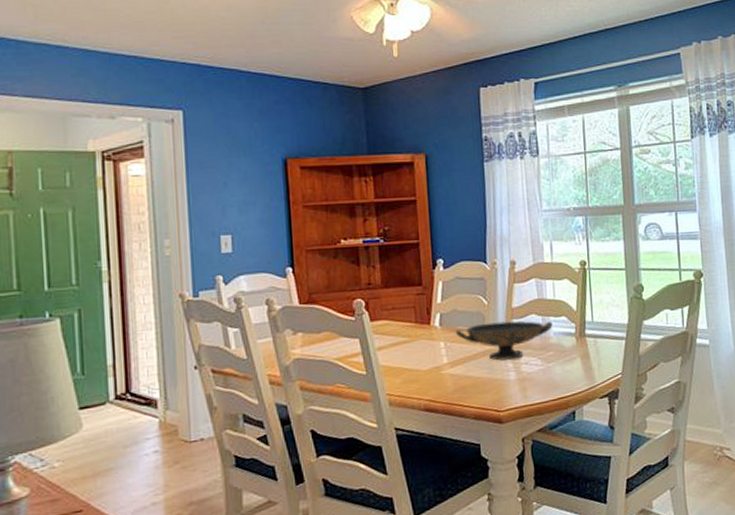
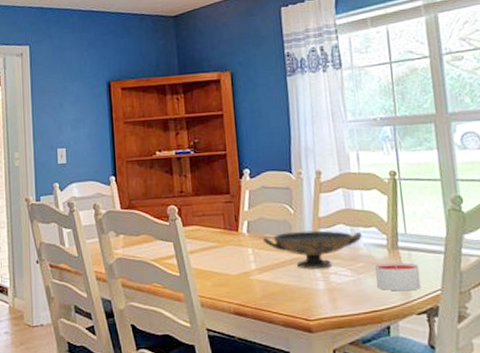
candle: none [563,349,605,378] -> present [374,262,422,291]

